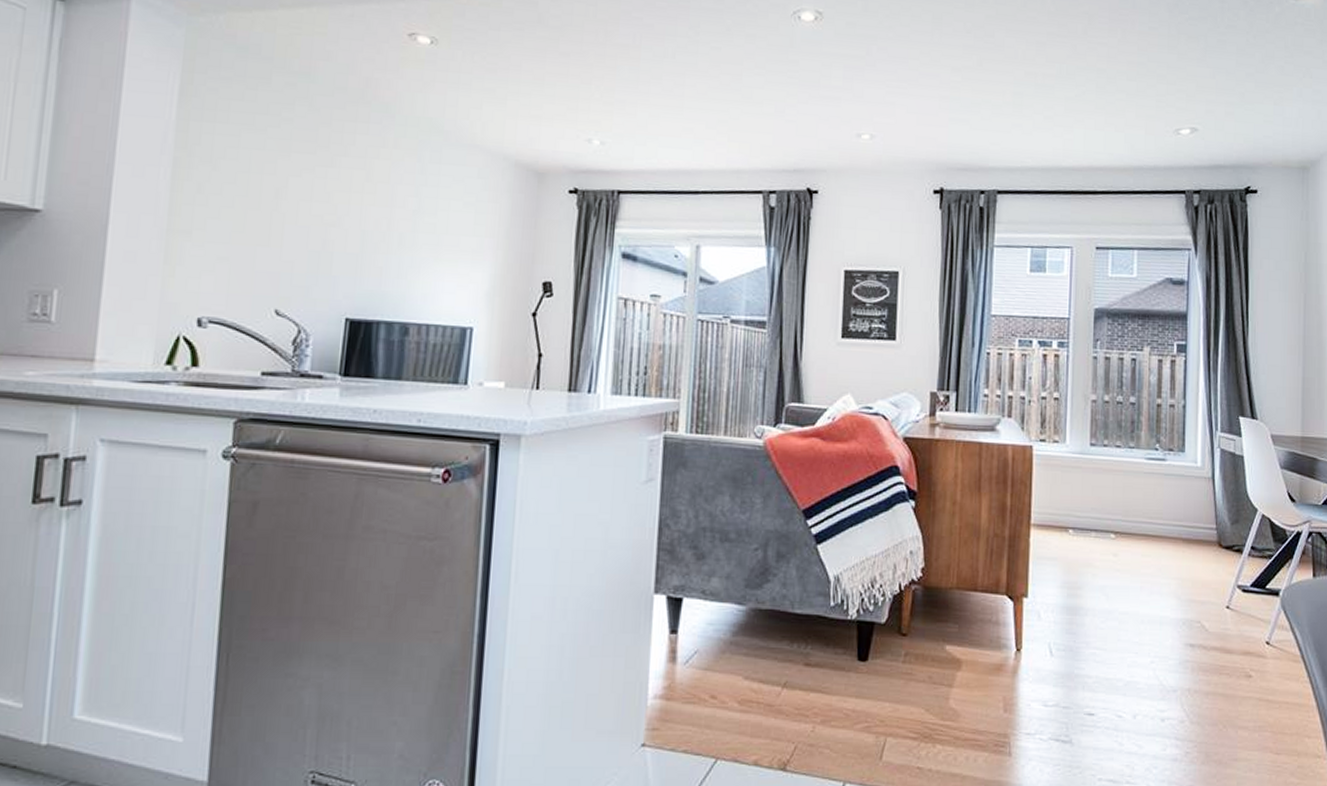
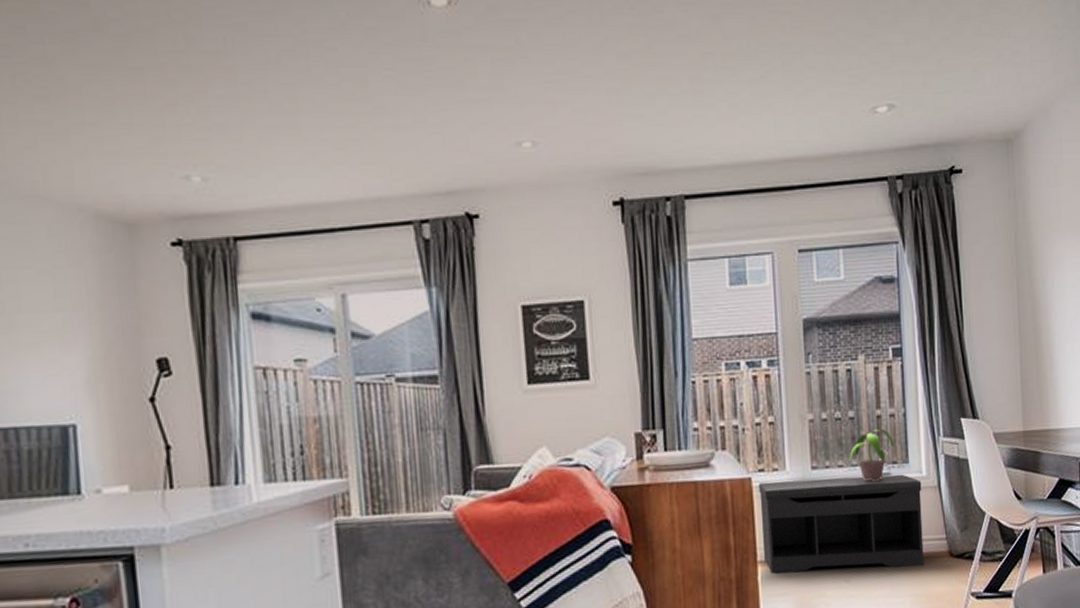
bench: none [1037,452,1196,552] -> present [759,474,924,574]
potted plant: none [1126,417,1173,465] -> present [848,429,896,482]

